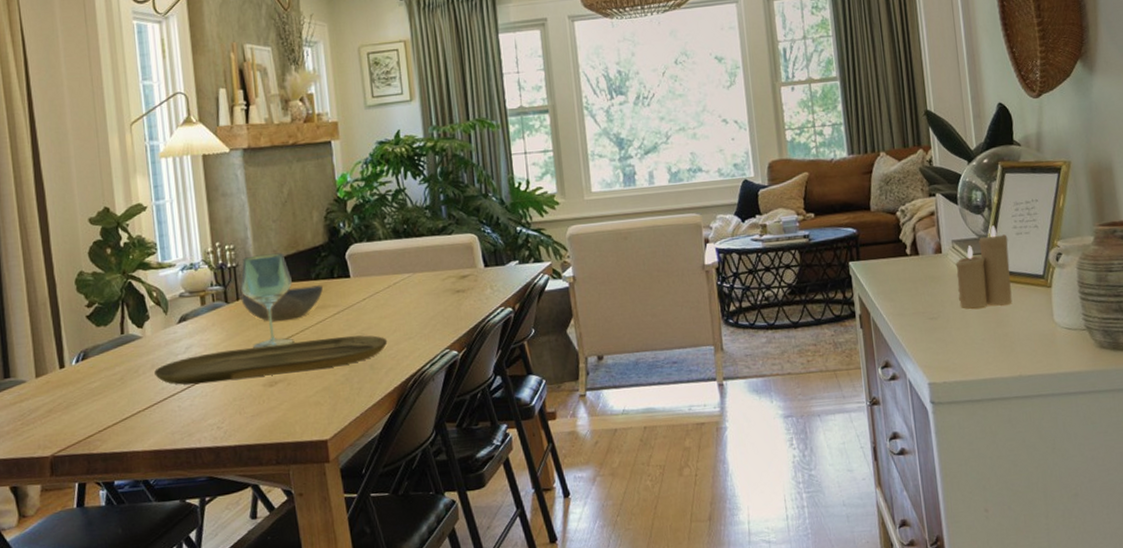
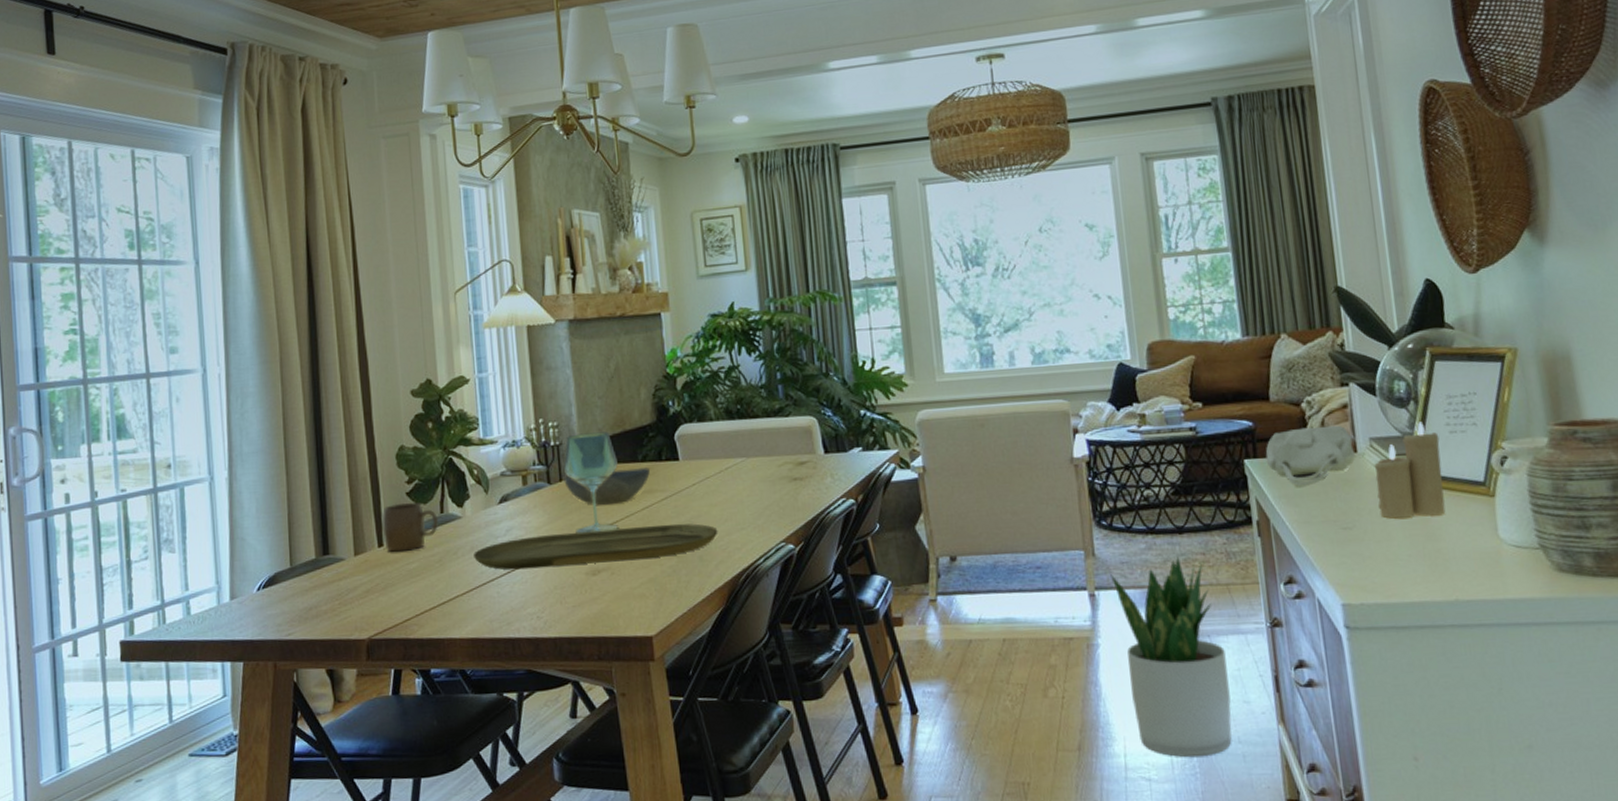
mug: none [62,324,120,373] -> present [381,502,439,552]
planter: none [736,348,838,521] -> present [1110,557,1232,758]
handbag: none [867,230,941,285] -> present [1265,425,1356,488]

